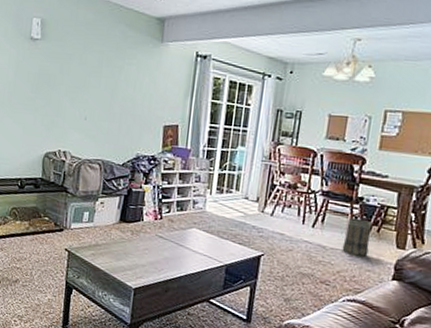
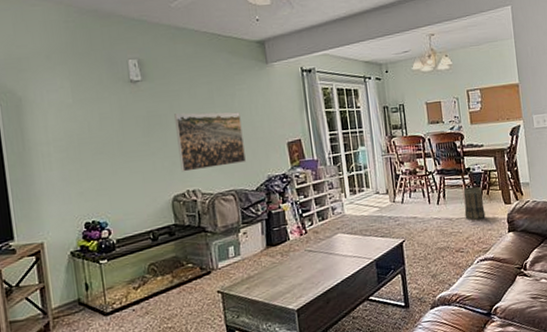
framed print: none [57,76,124,136] -> present [174,111,246,172]

